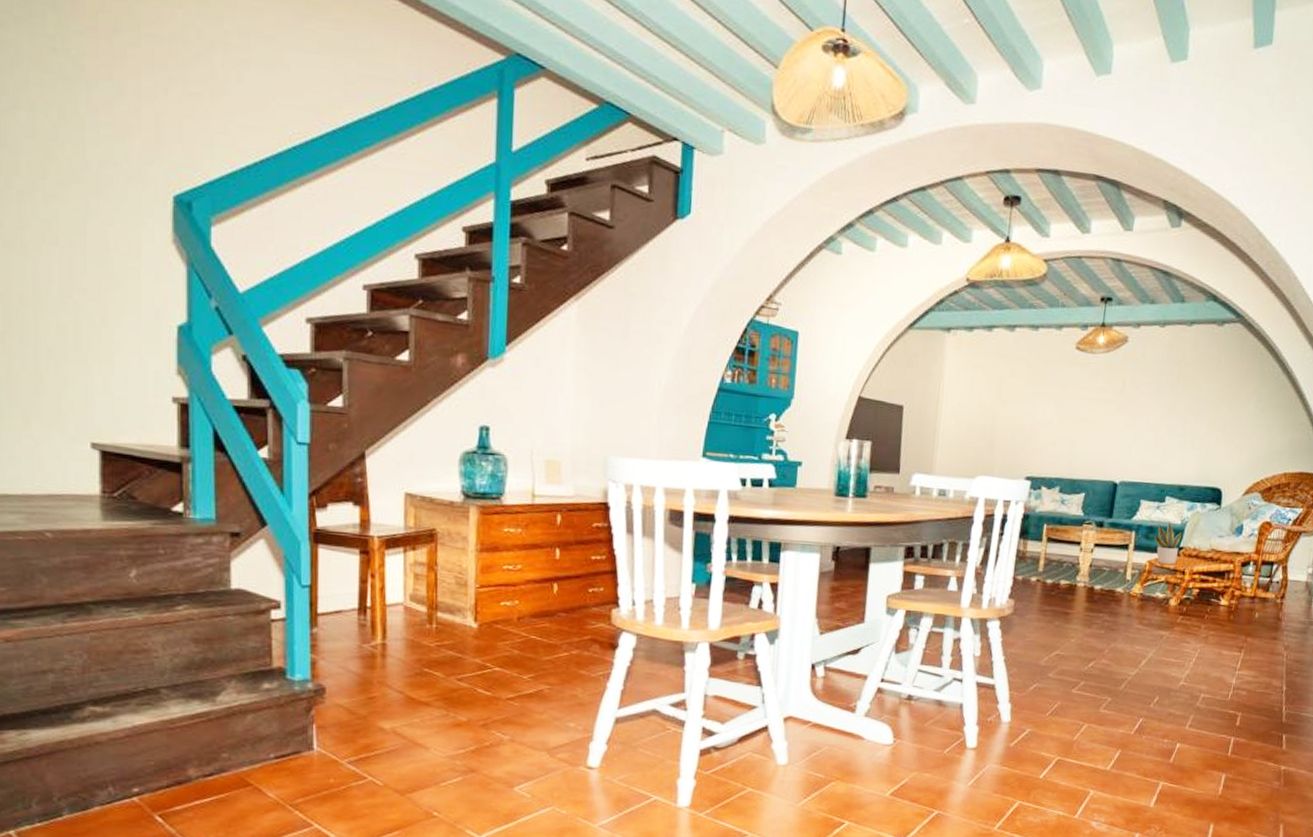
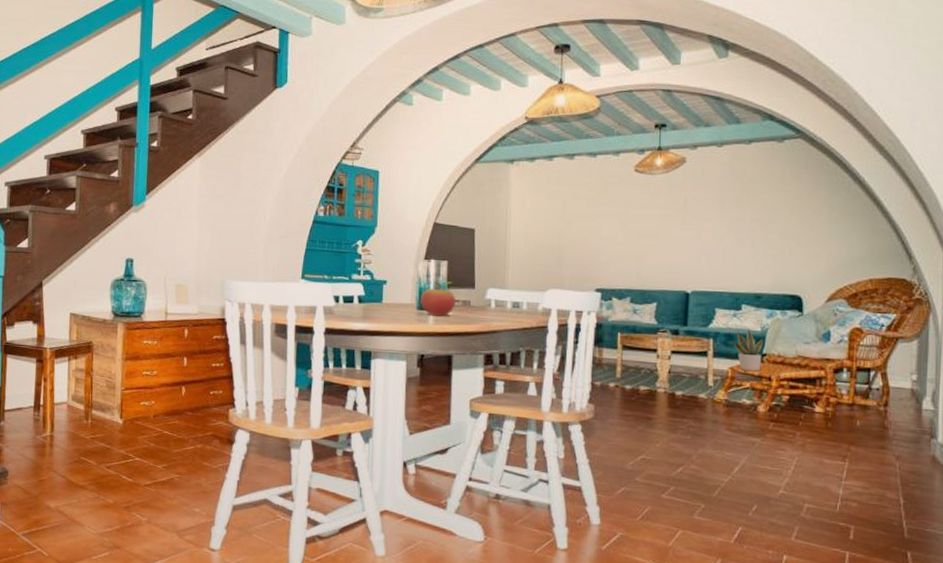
fruit: none [839,465,878,504] -> present [421,281,456,317]

